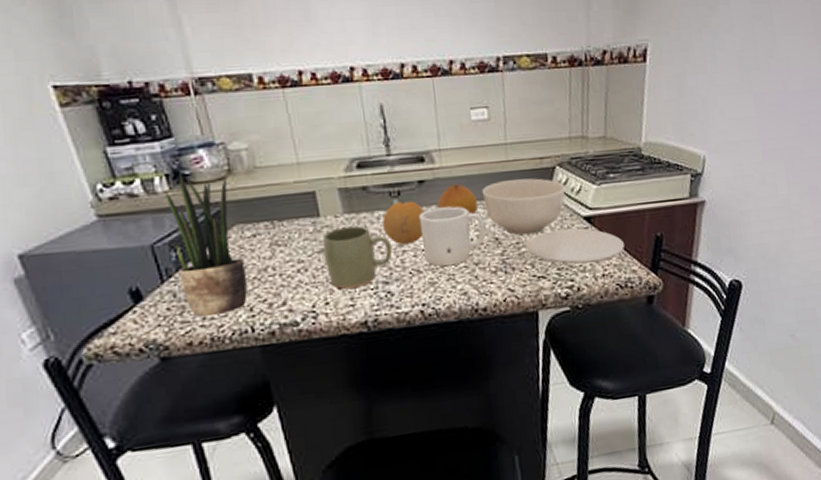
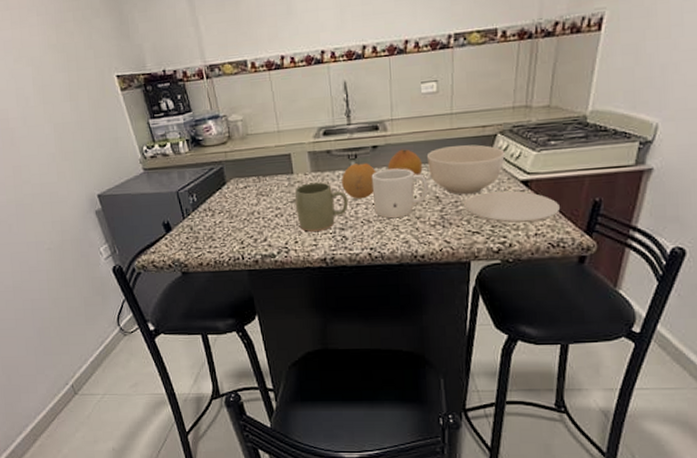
potted plant: present [166,173,248,317] -> none [187,139,240,245]

